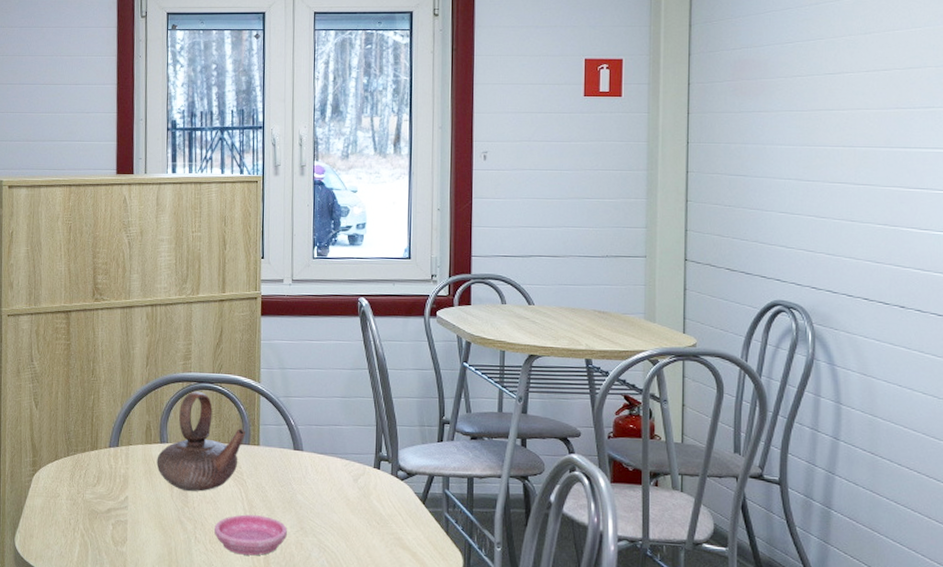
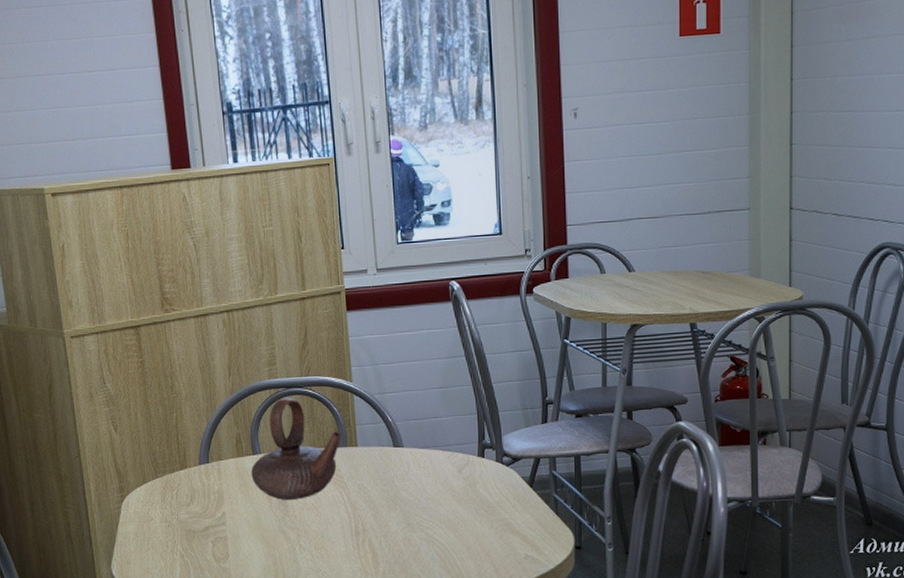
saucer: present [214,514,287,556] -> none [318,516,394,557]

